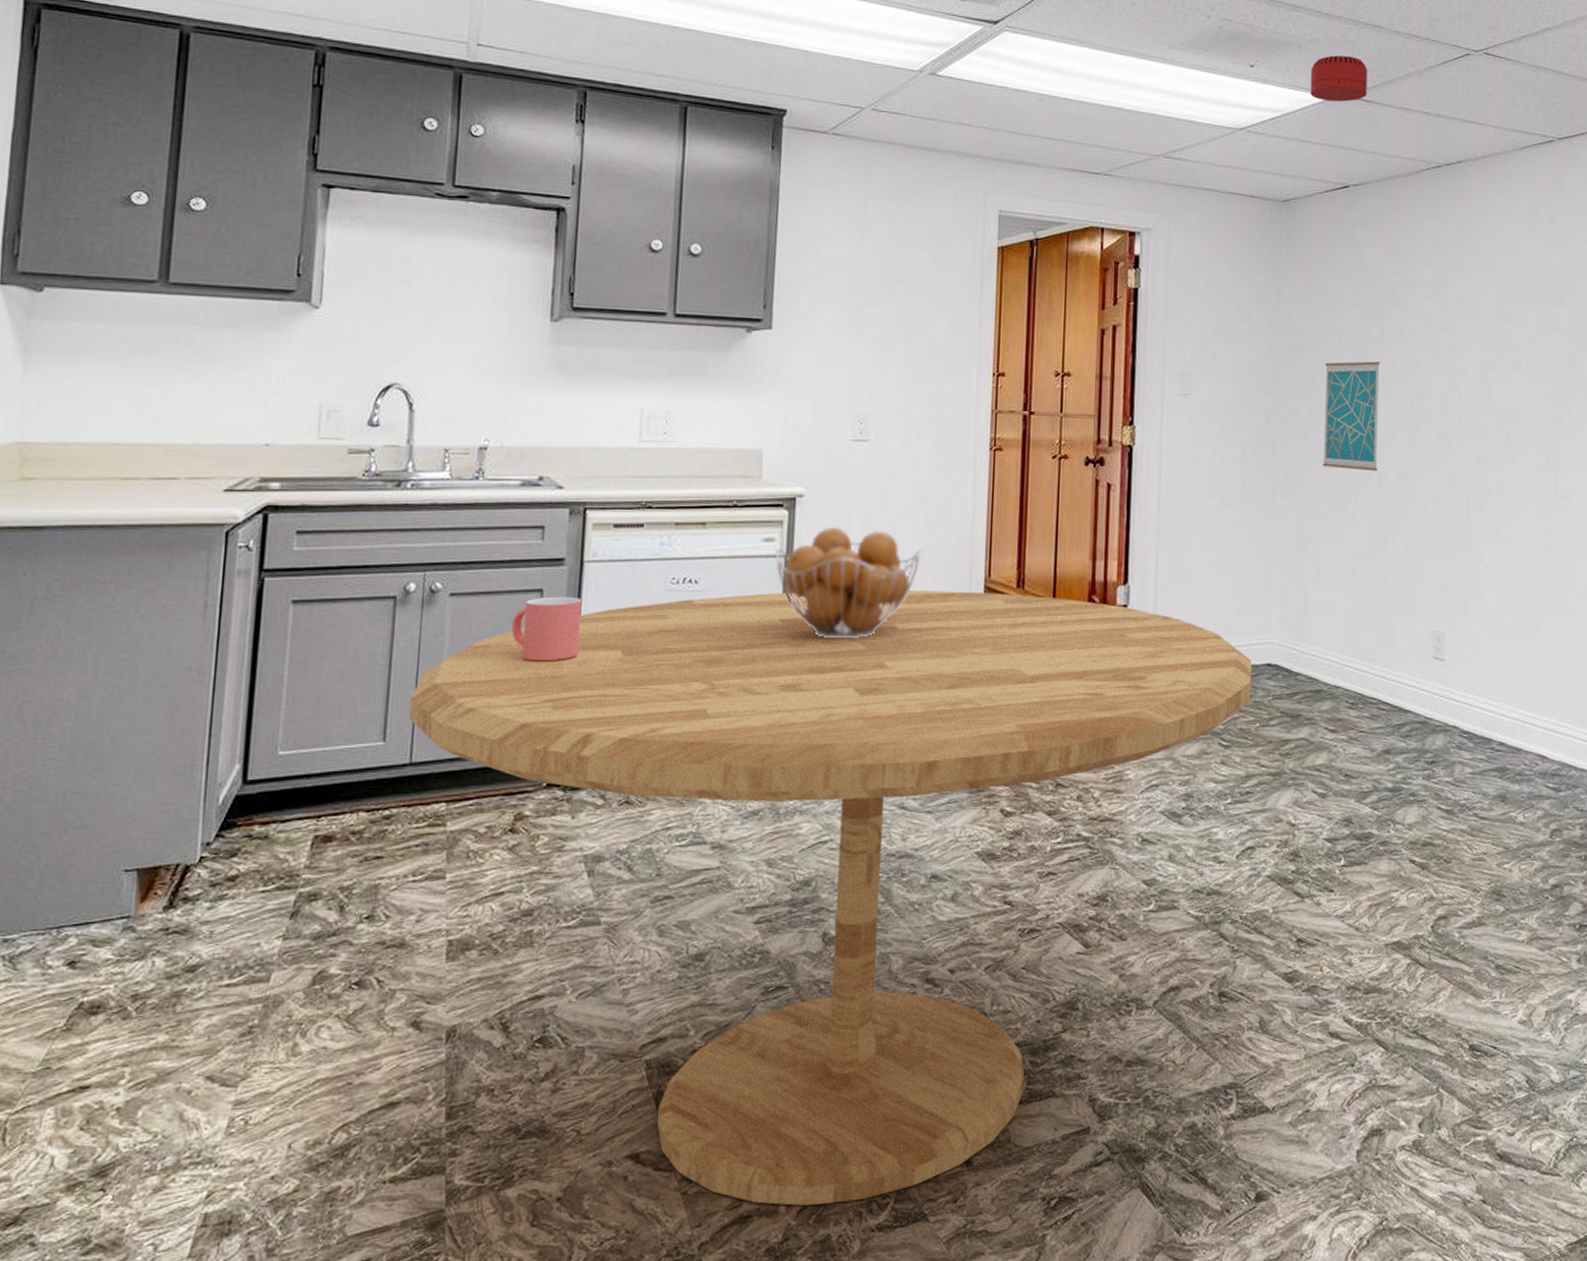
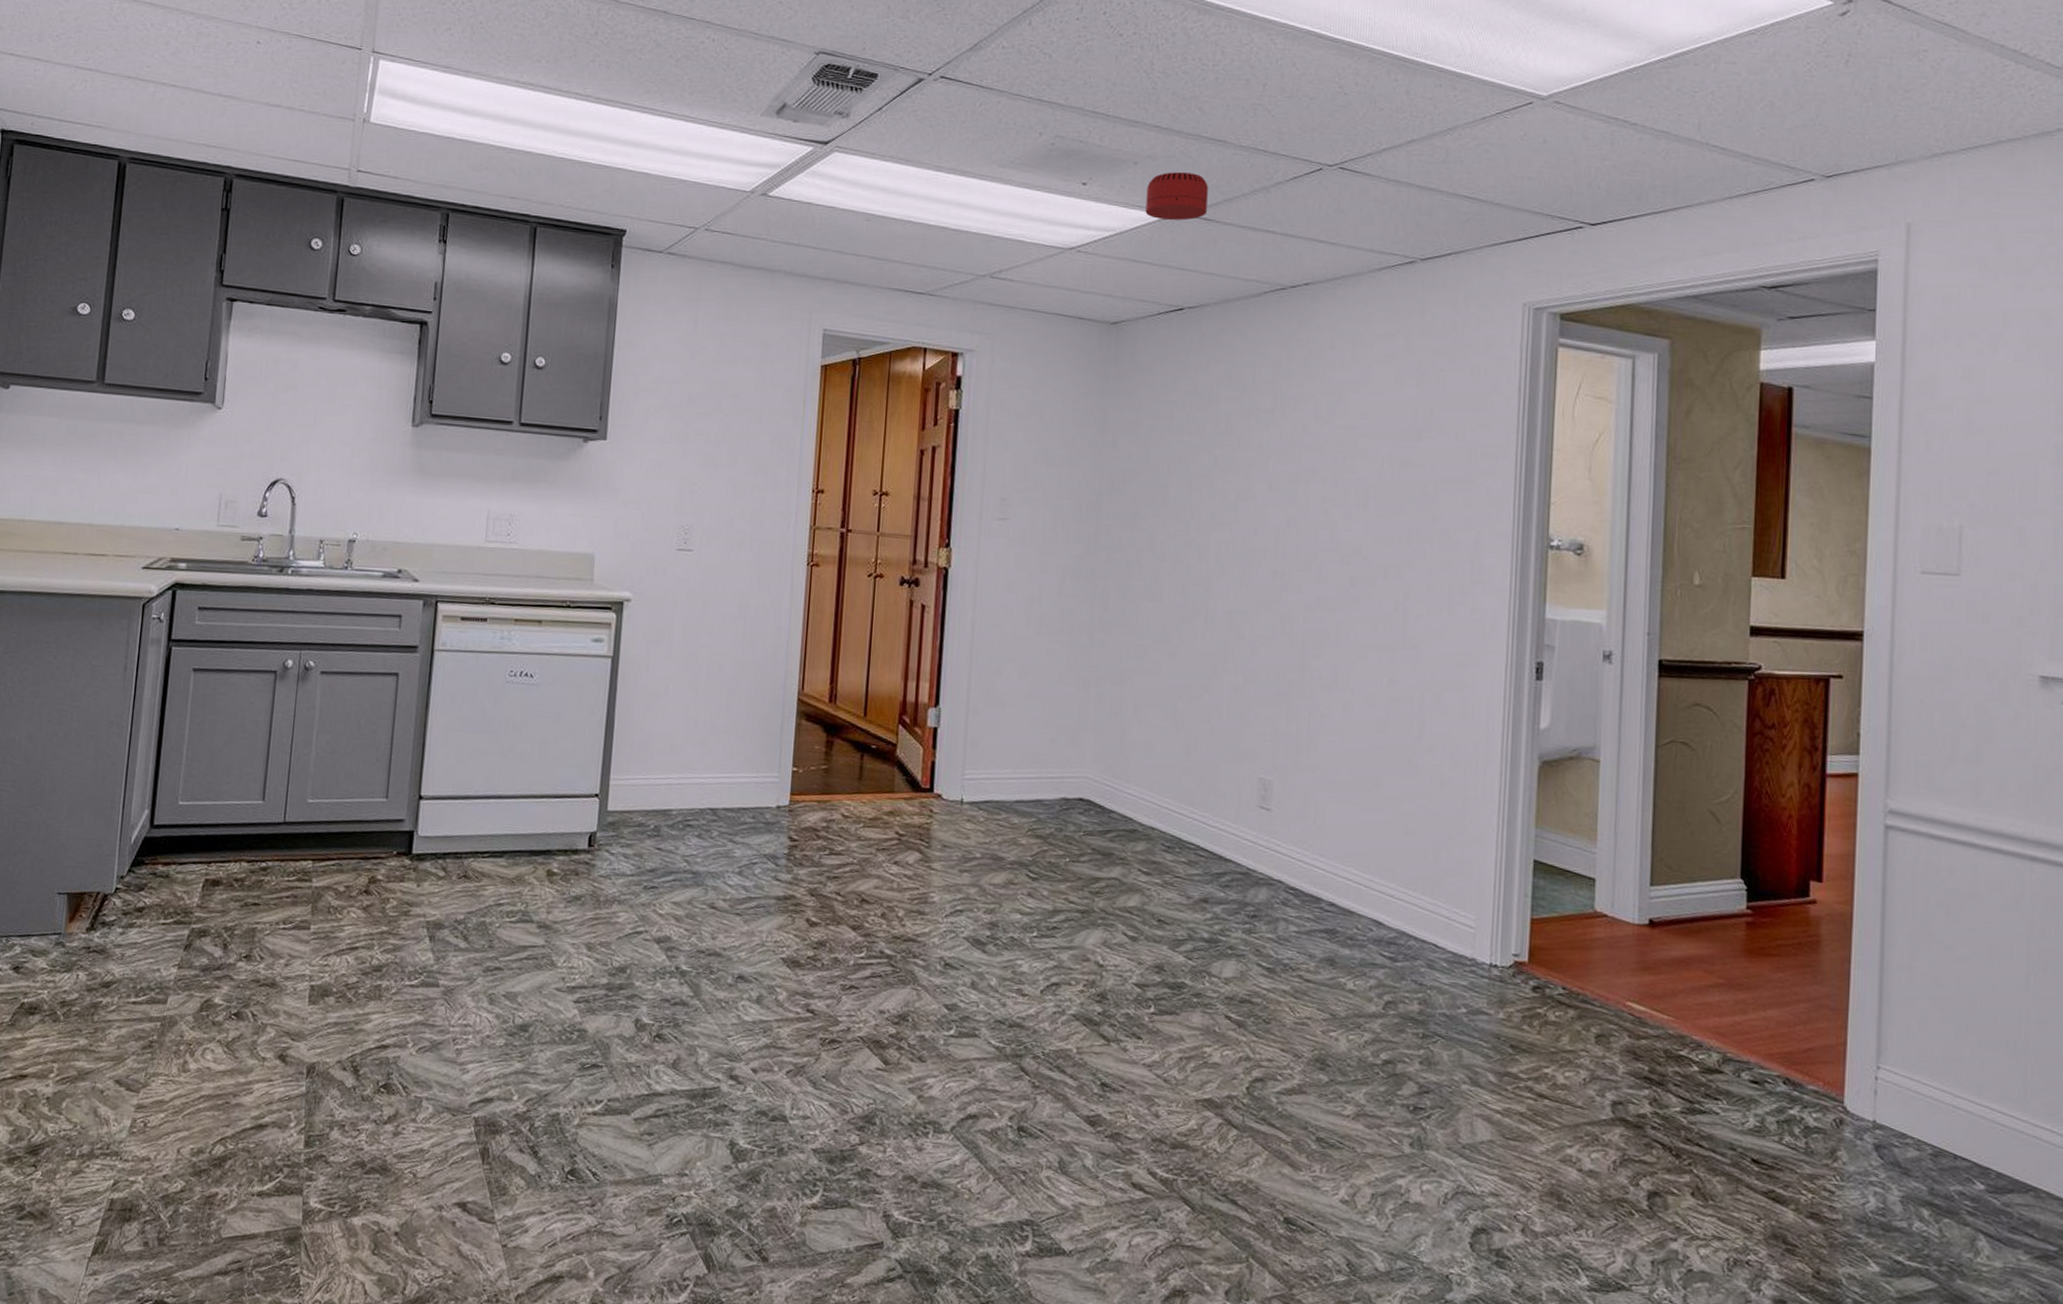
dining table: present [409,590,1252,1207] -> none [284,690,1064,1279]
mug: present [511,596,582,662] -> none [371,680,432,740]
fruit basket: present [775,528,922,639] -> none [603,632,739,741]
wall art: present [1323,361,1380,471] -> none [1145,491,1211,607]

